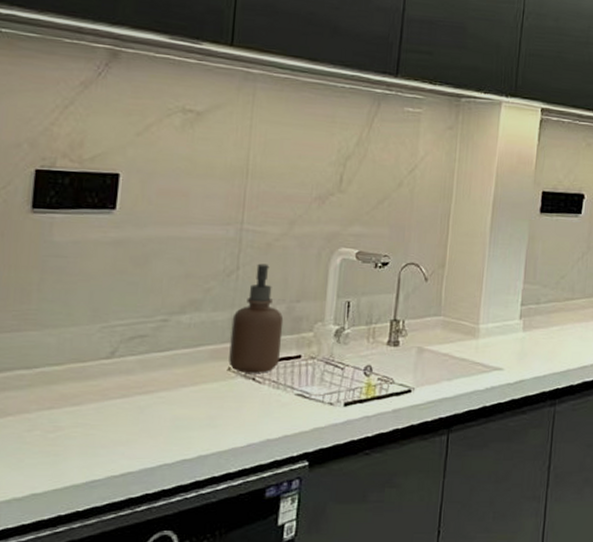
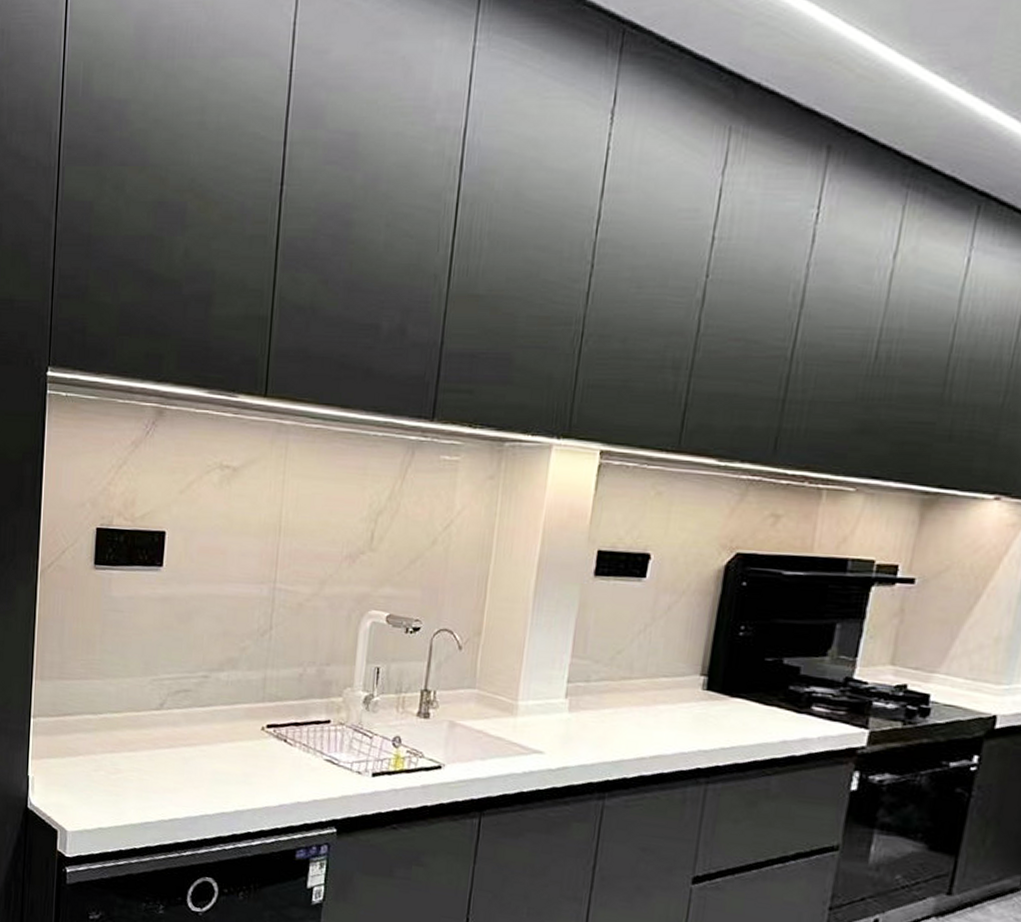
soap dispenser: present [228,263,284,373] -> none [262,624,314,736]

